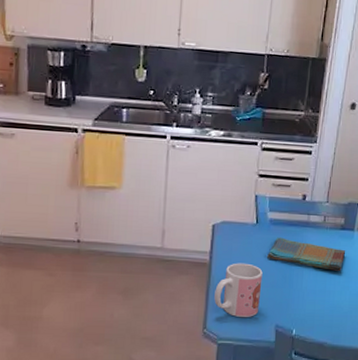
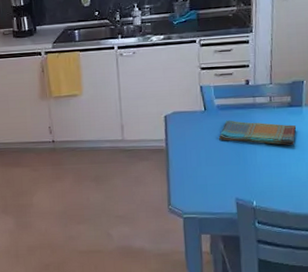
mug: present [214,263,263,318] -> none [174,146,218,194]

